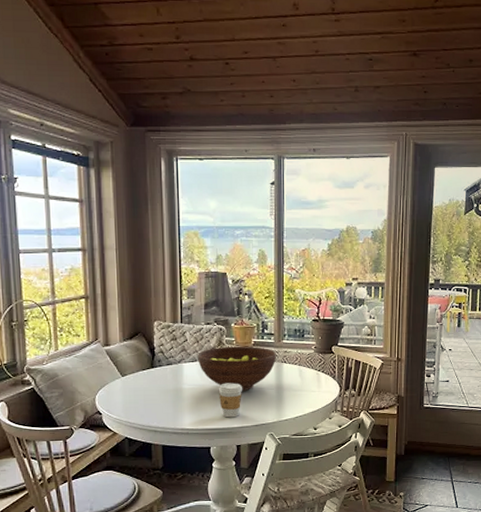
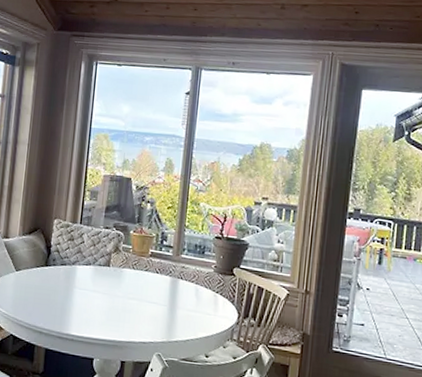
fruit bowl: present [198,346,276,392] -> none [92,253,173,304]
coffee cup: present [219,383,243,418] -> none [108,292,135,331]

